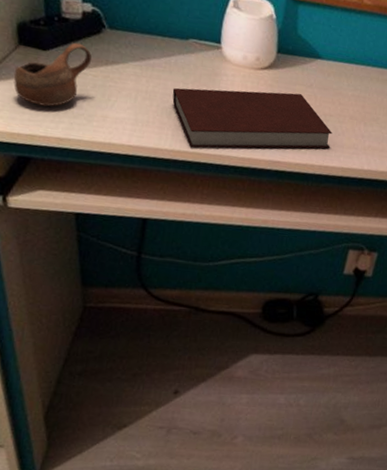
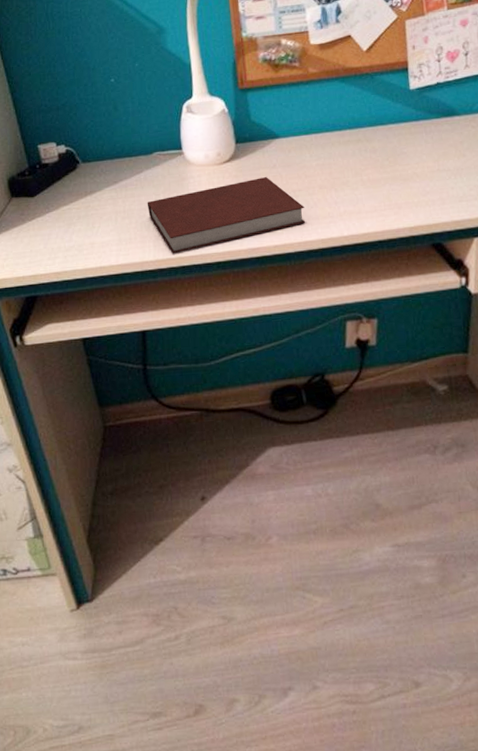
cup: present [14,42,92,107] -> none [12,182,72,247]

